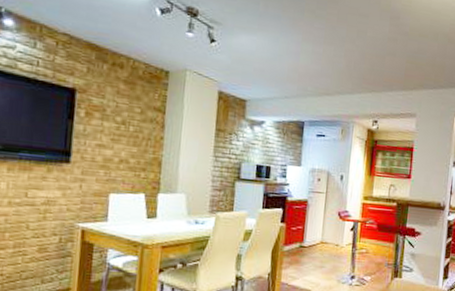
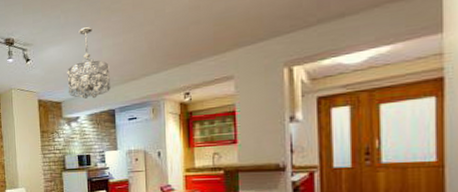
chandelier: none [255,24,305,105] -> present [67,27,110,99]

